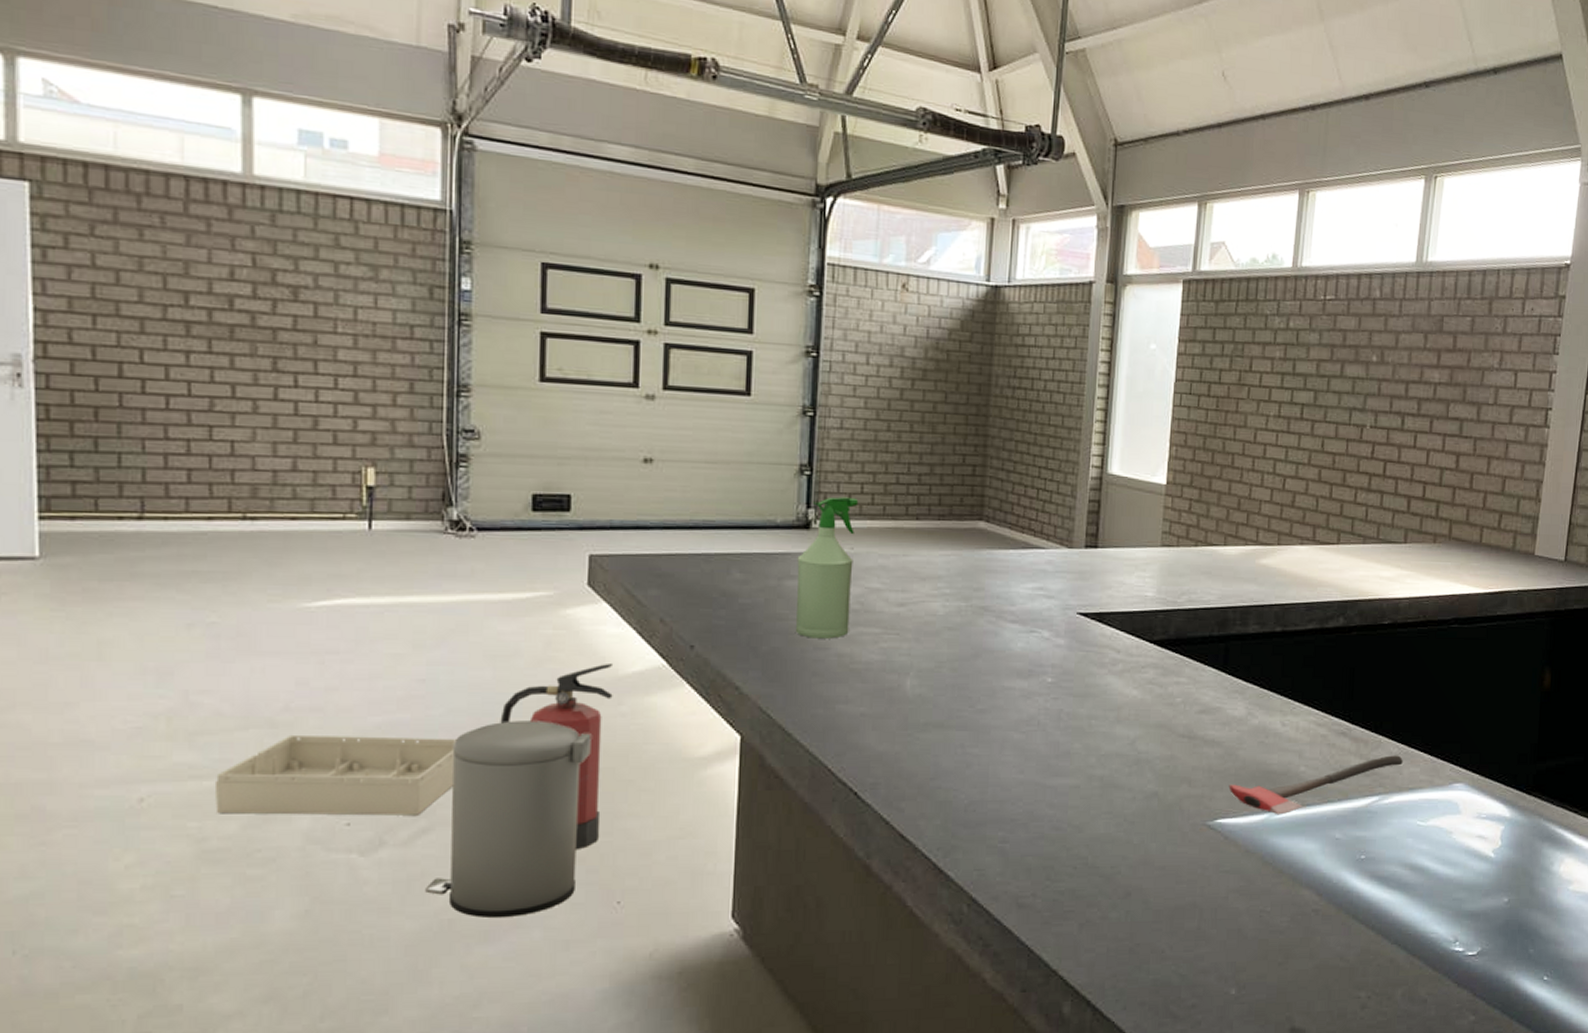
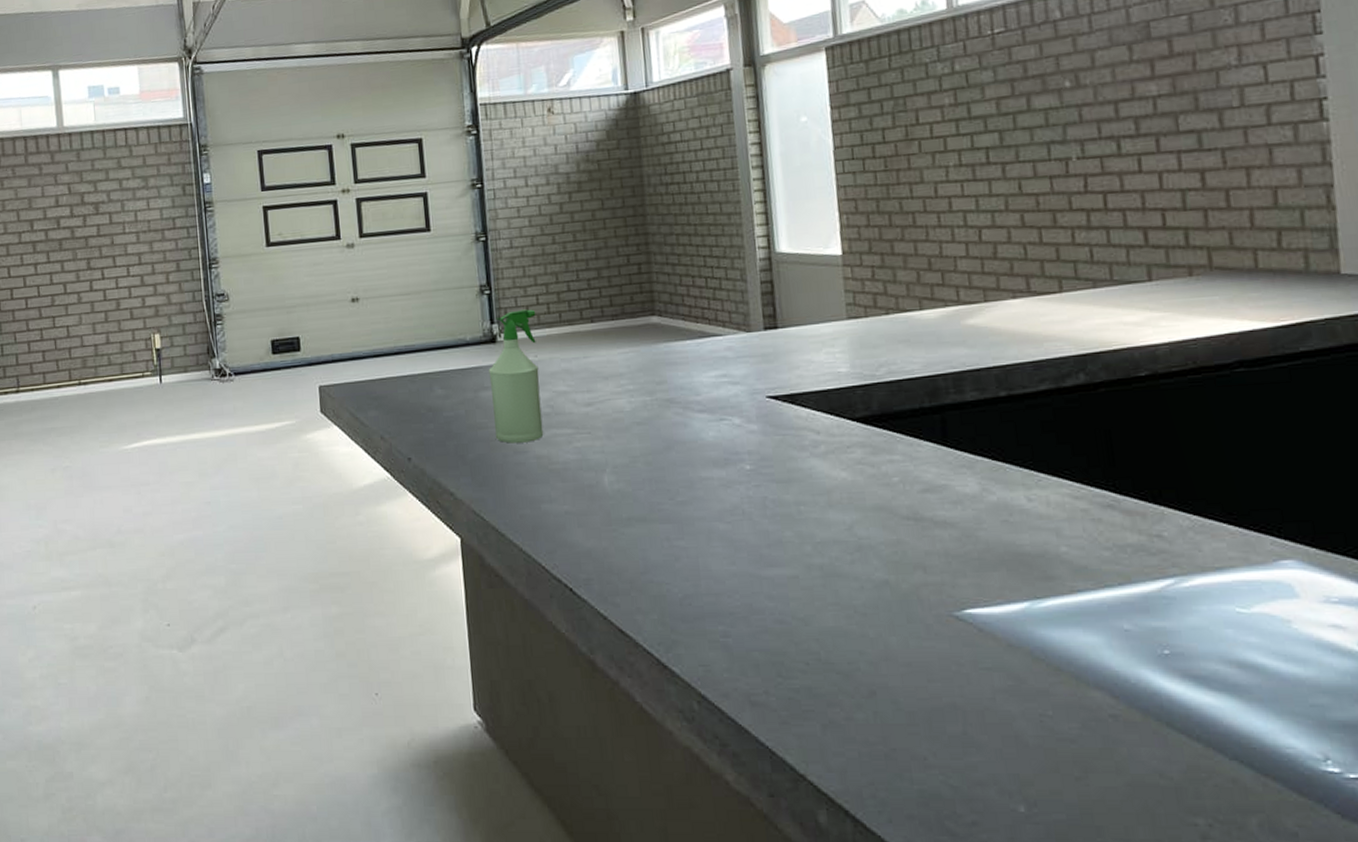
plastic crate: present [214,734,458,816] -> none [78,550,240,618]
pedal bin: present [425,721,592,919] -> none [228,532,341,707]
fire extinguisher: present [500,662,614,849] -> none [267,478,355,645]
claw hammer: present [1228,755,1403,815] -> none [973,528,1200,604]

